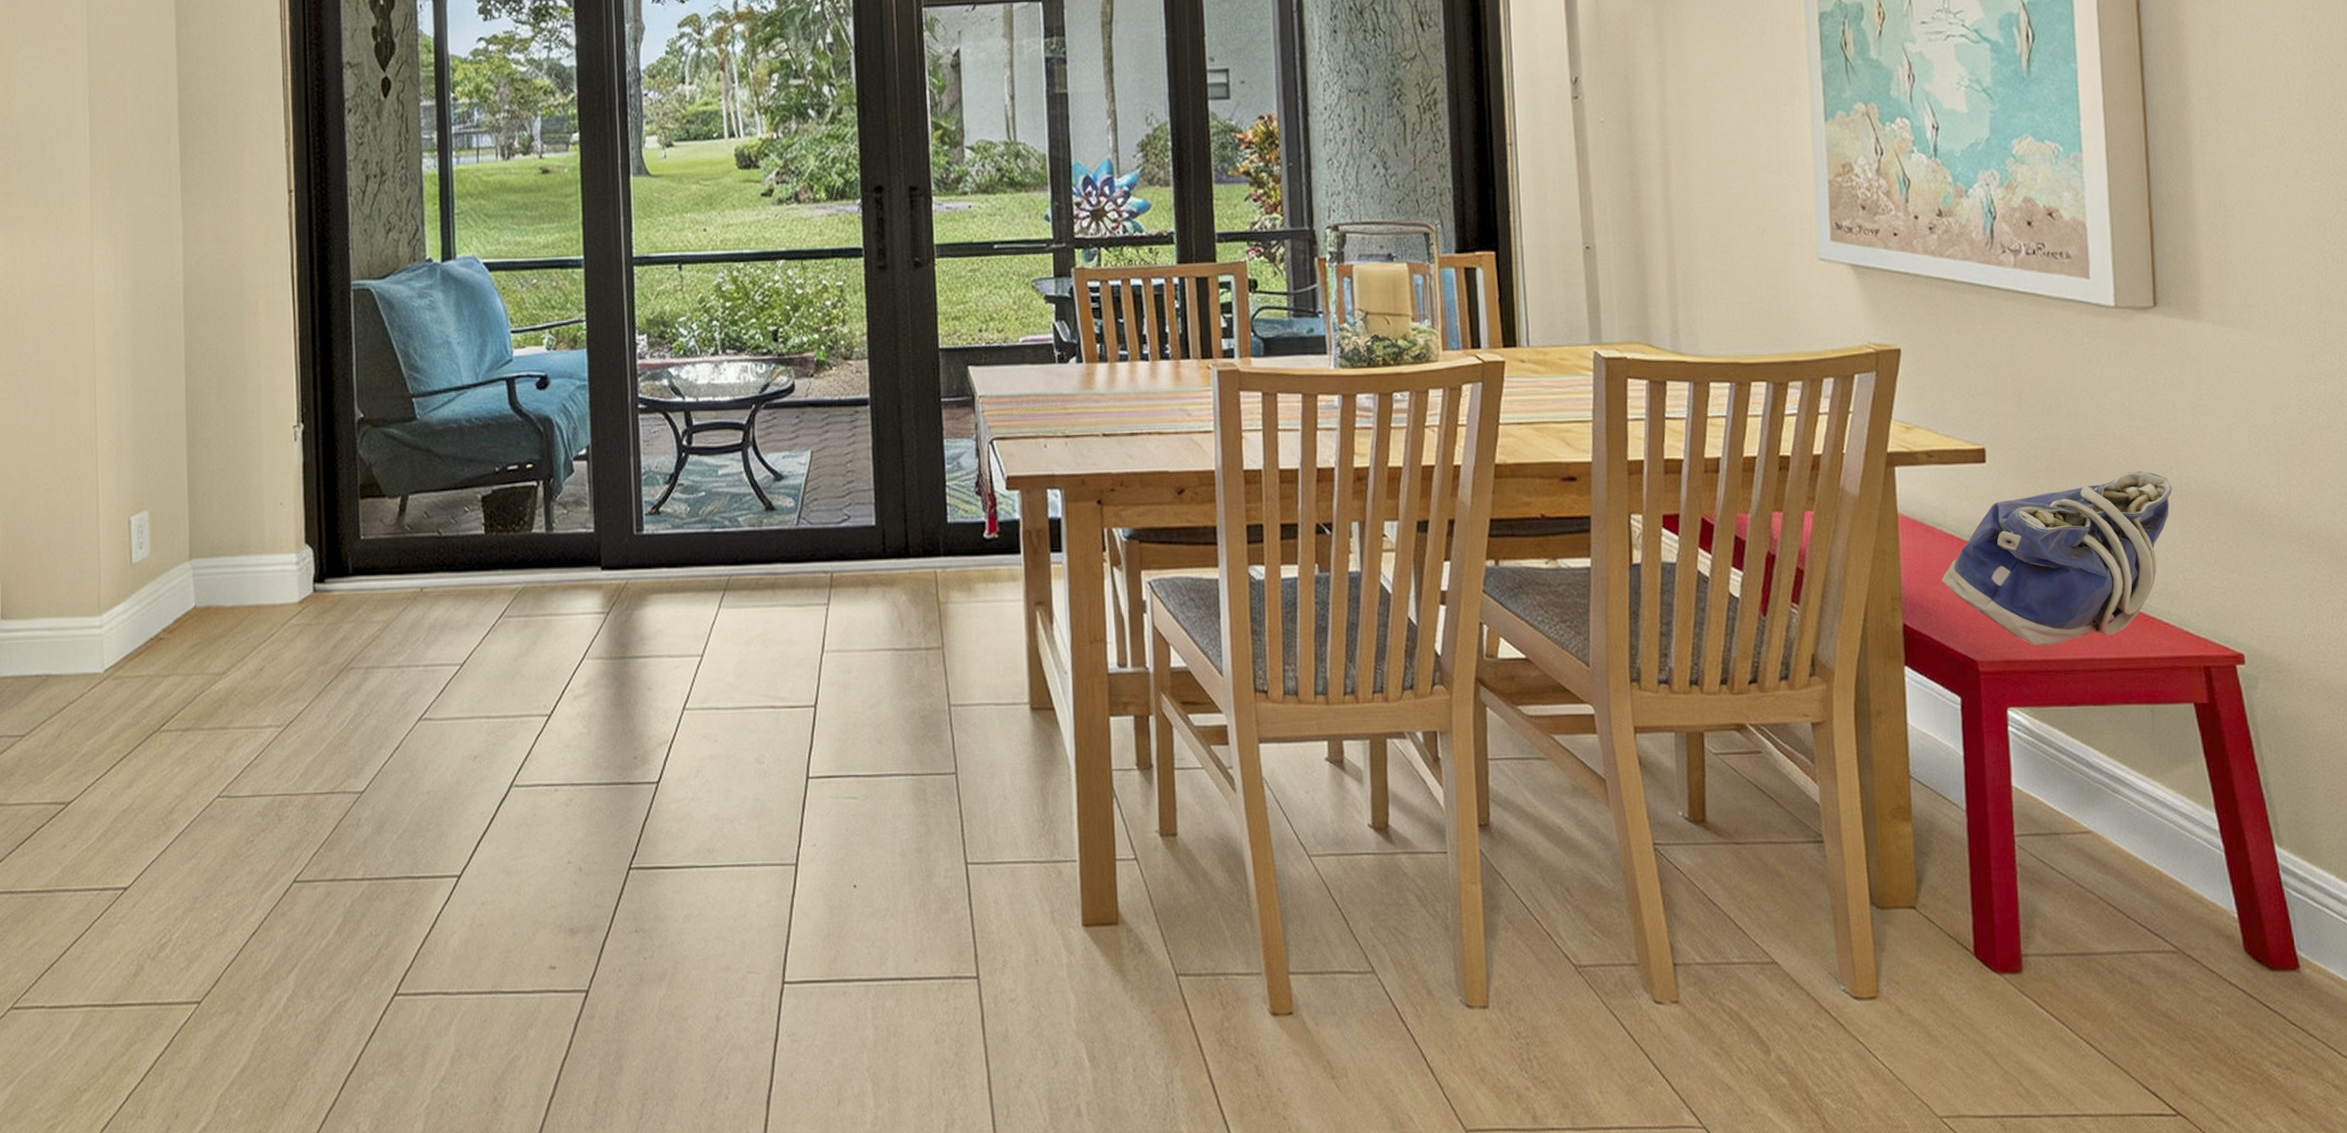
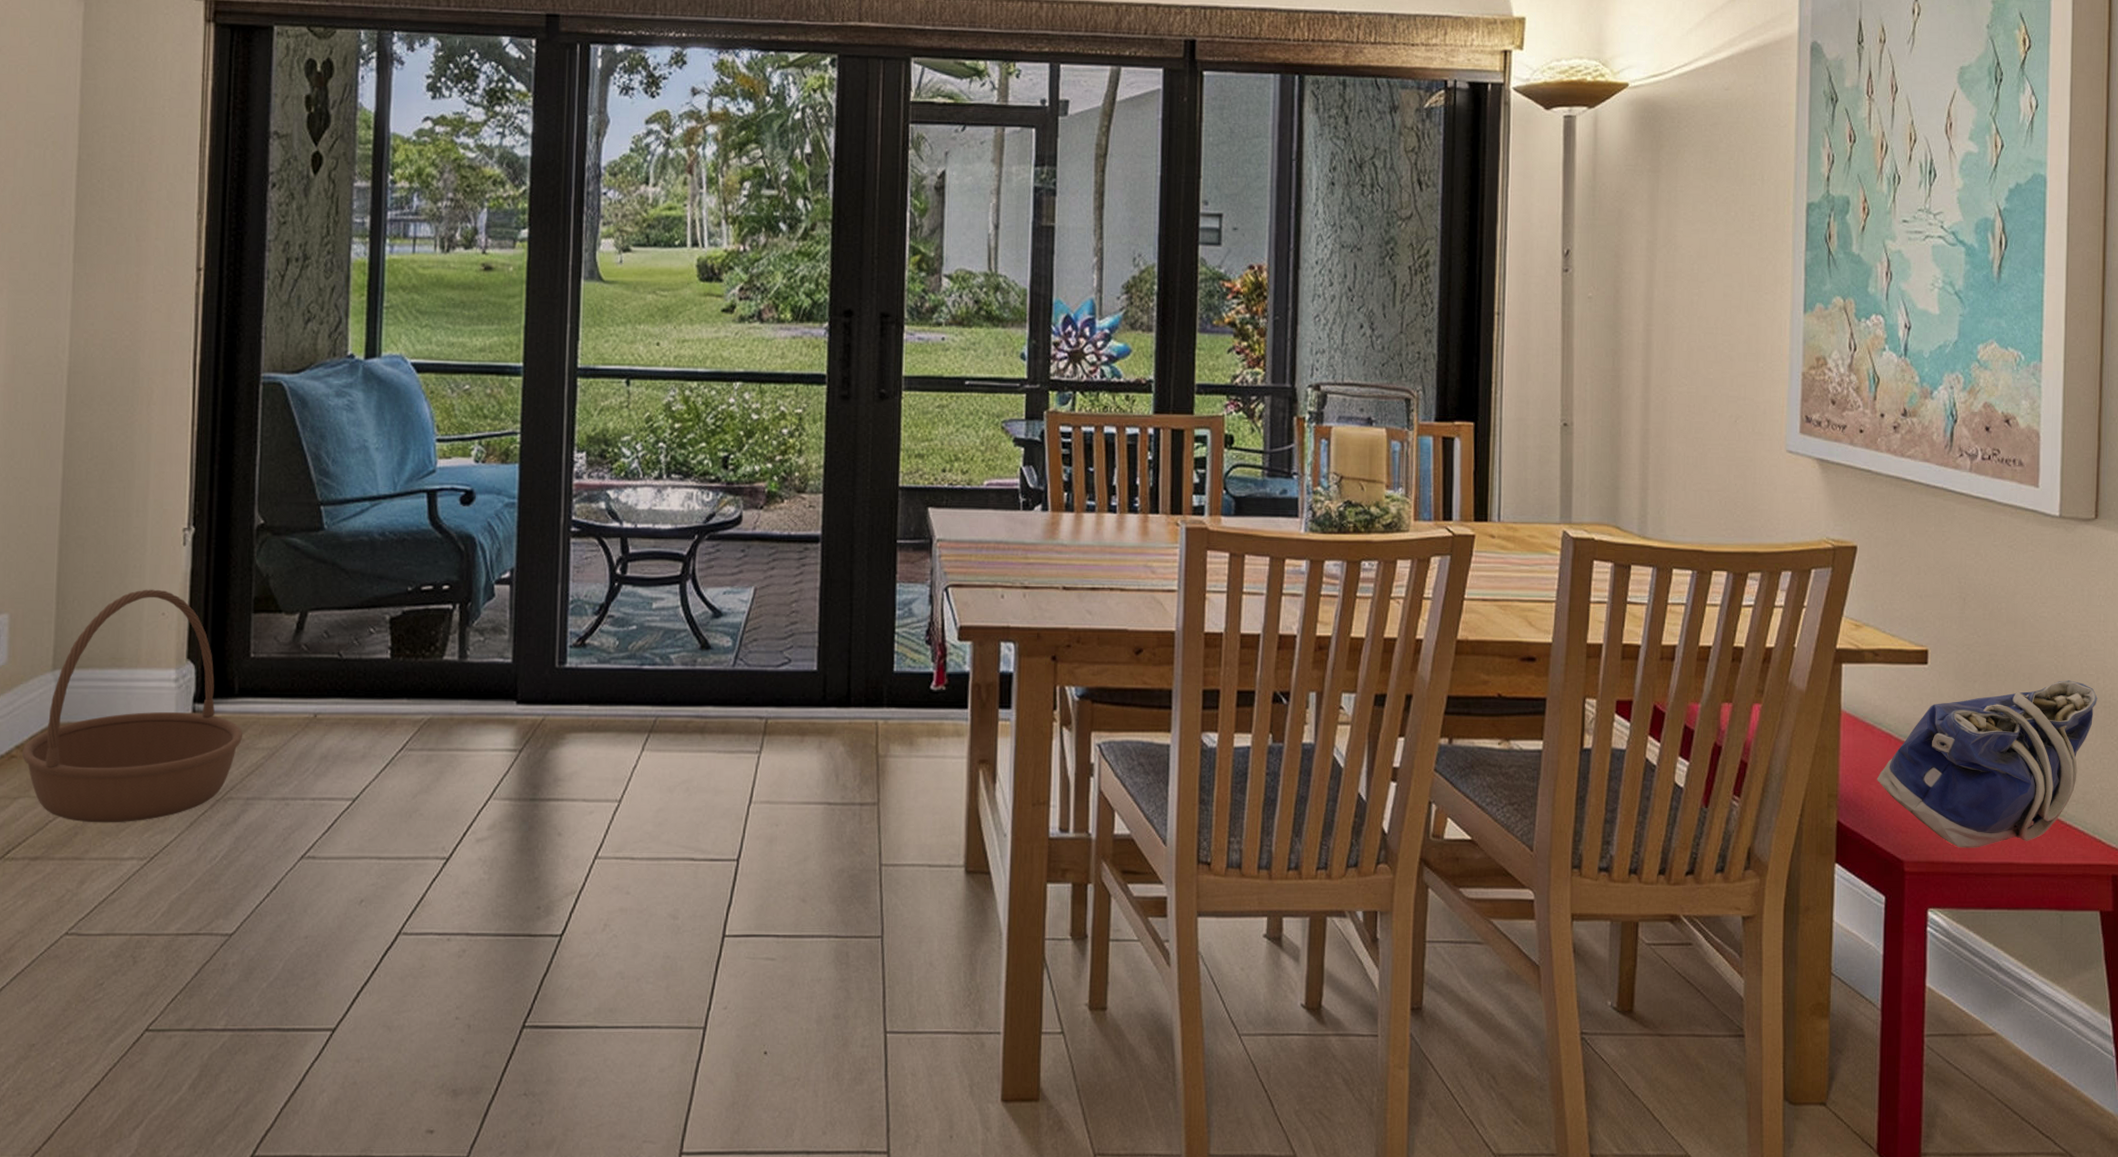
basket: none [168,482,360,696] -> present [21,589,243,823]

